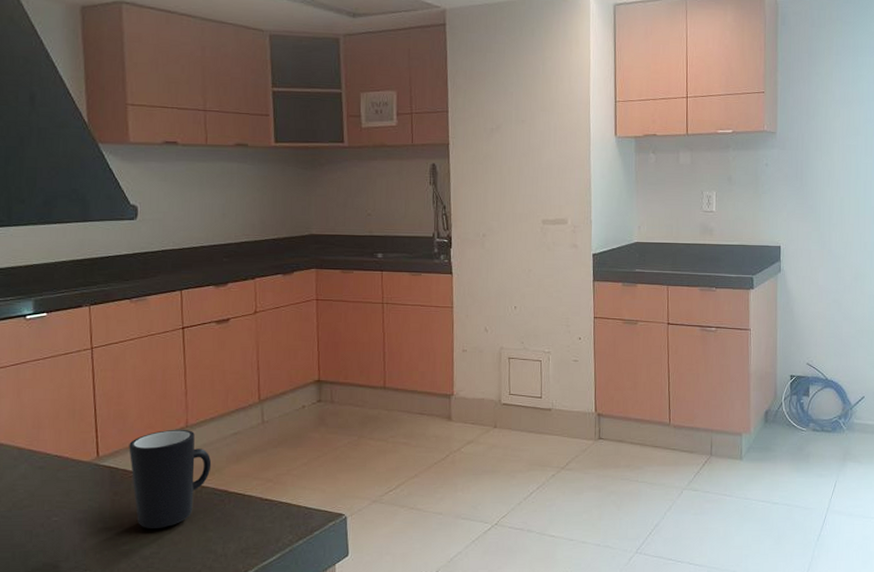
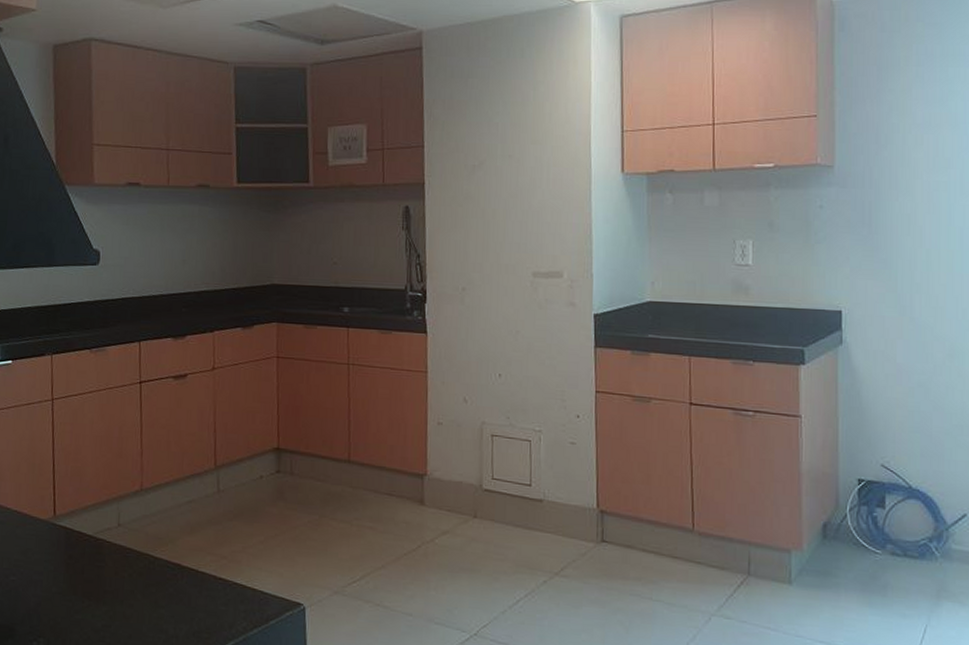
mug: present [129,429,212,530] -> none [84,492,165,600]

